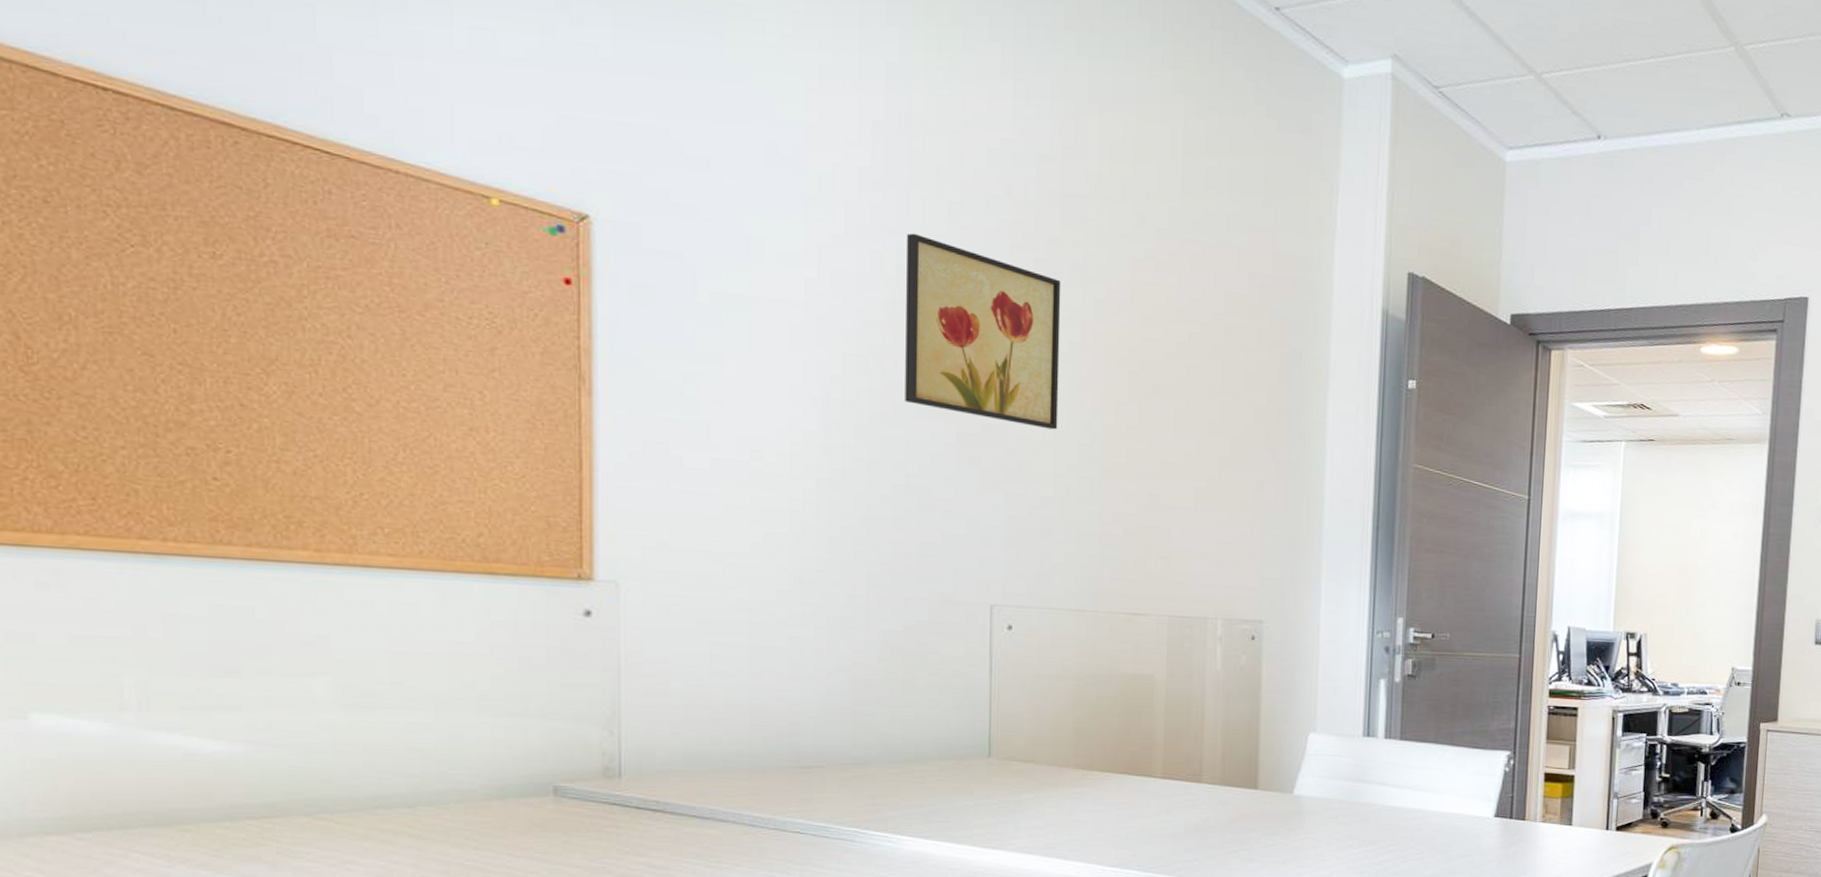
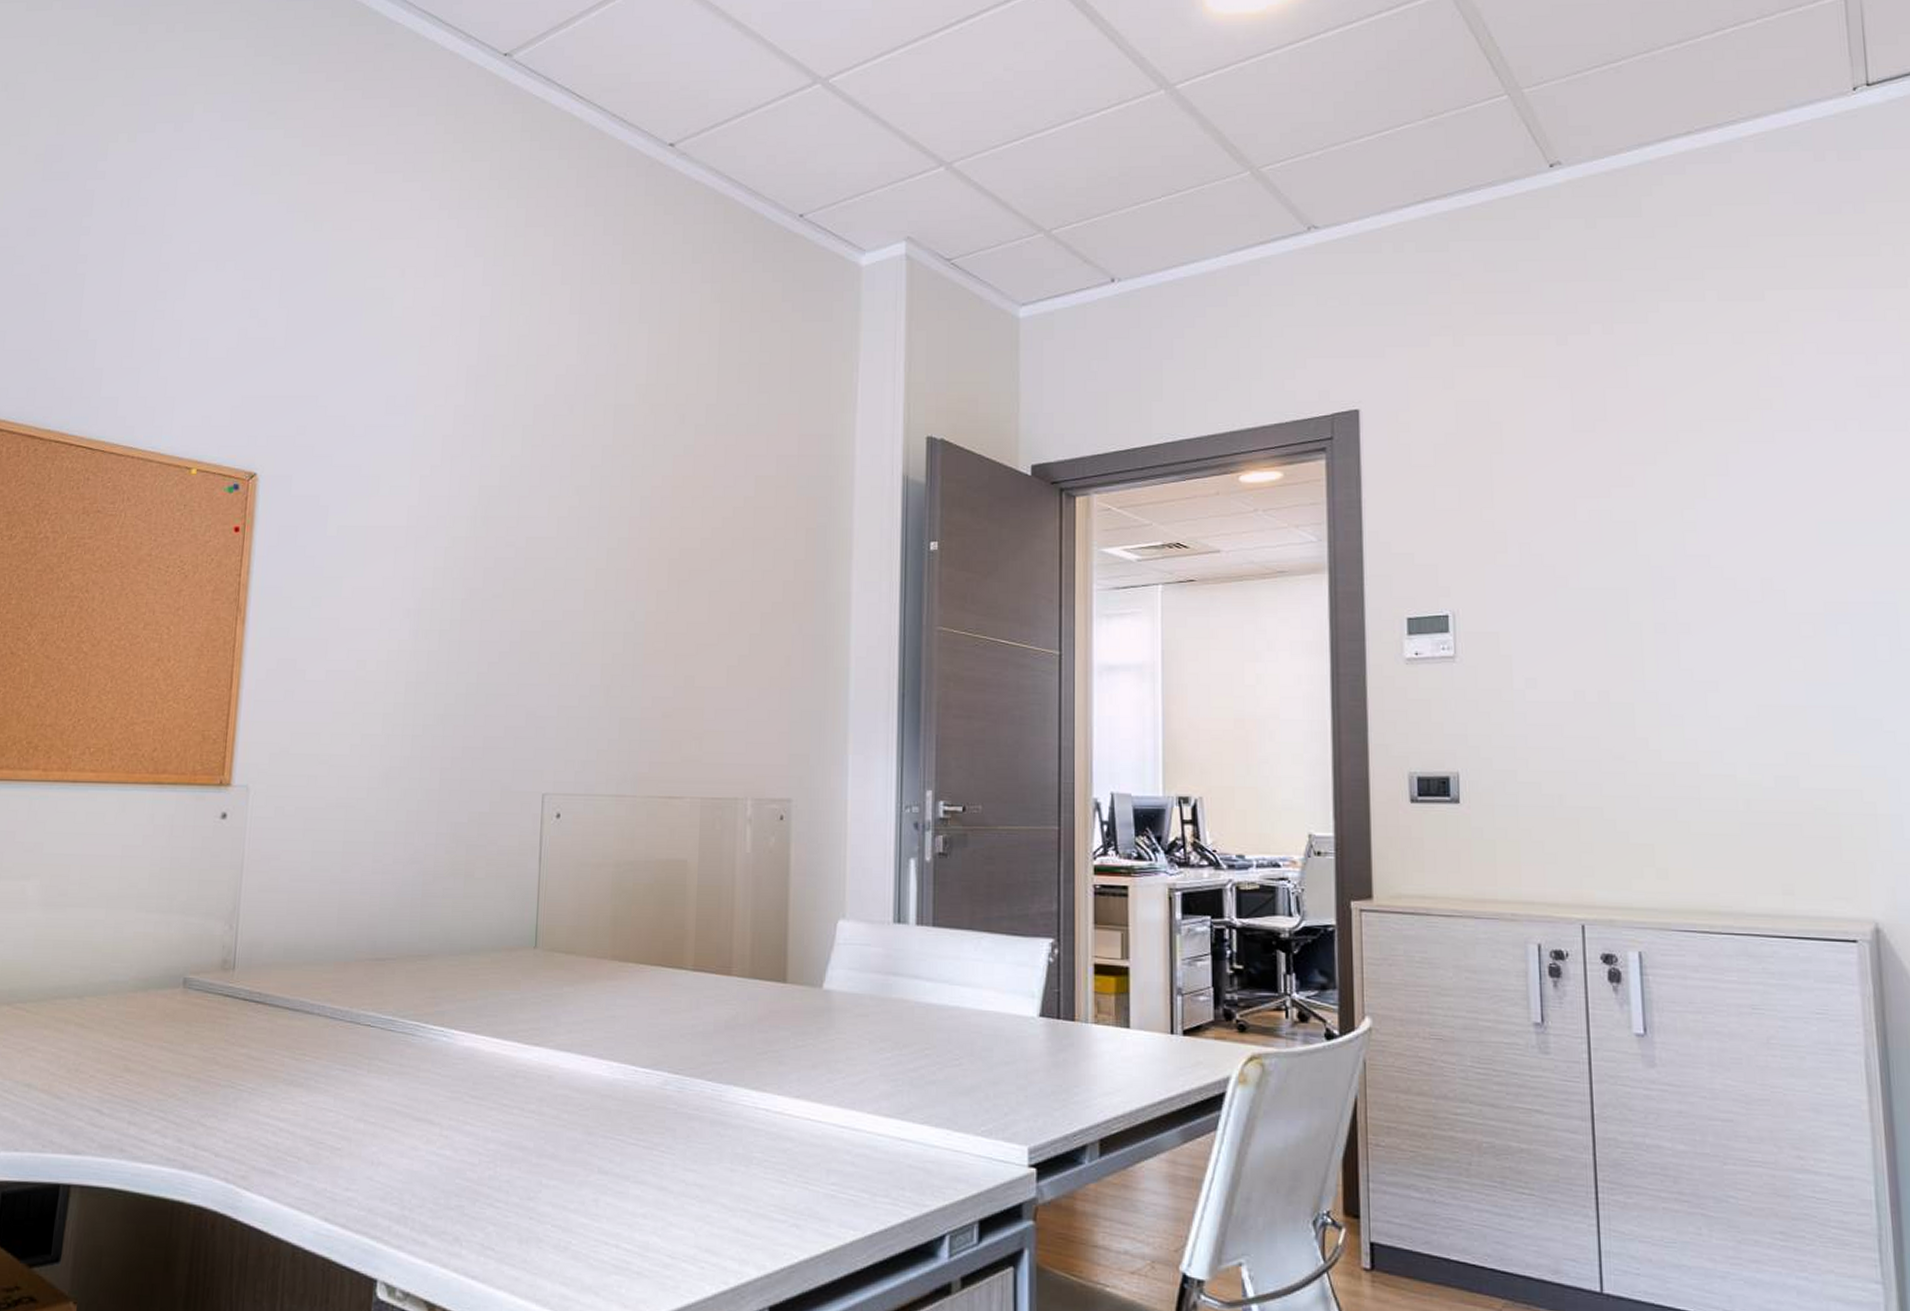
wall art: present [905,233,1062,430] -> none [480,456,613,621]

